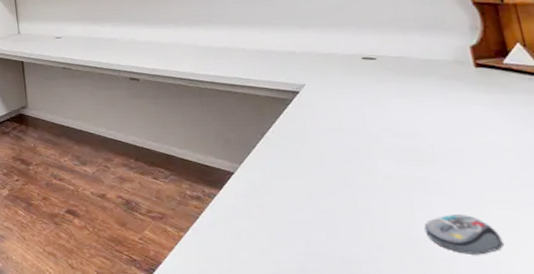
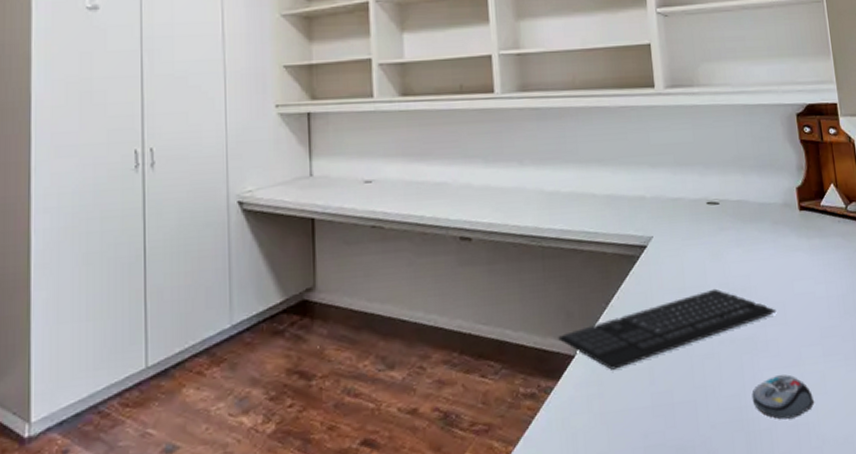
keyboard: none [218,131,451,188] -> present [558,288,777,370]

